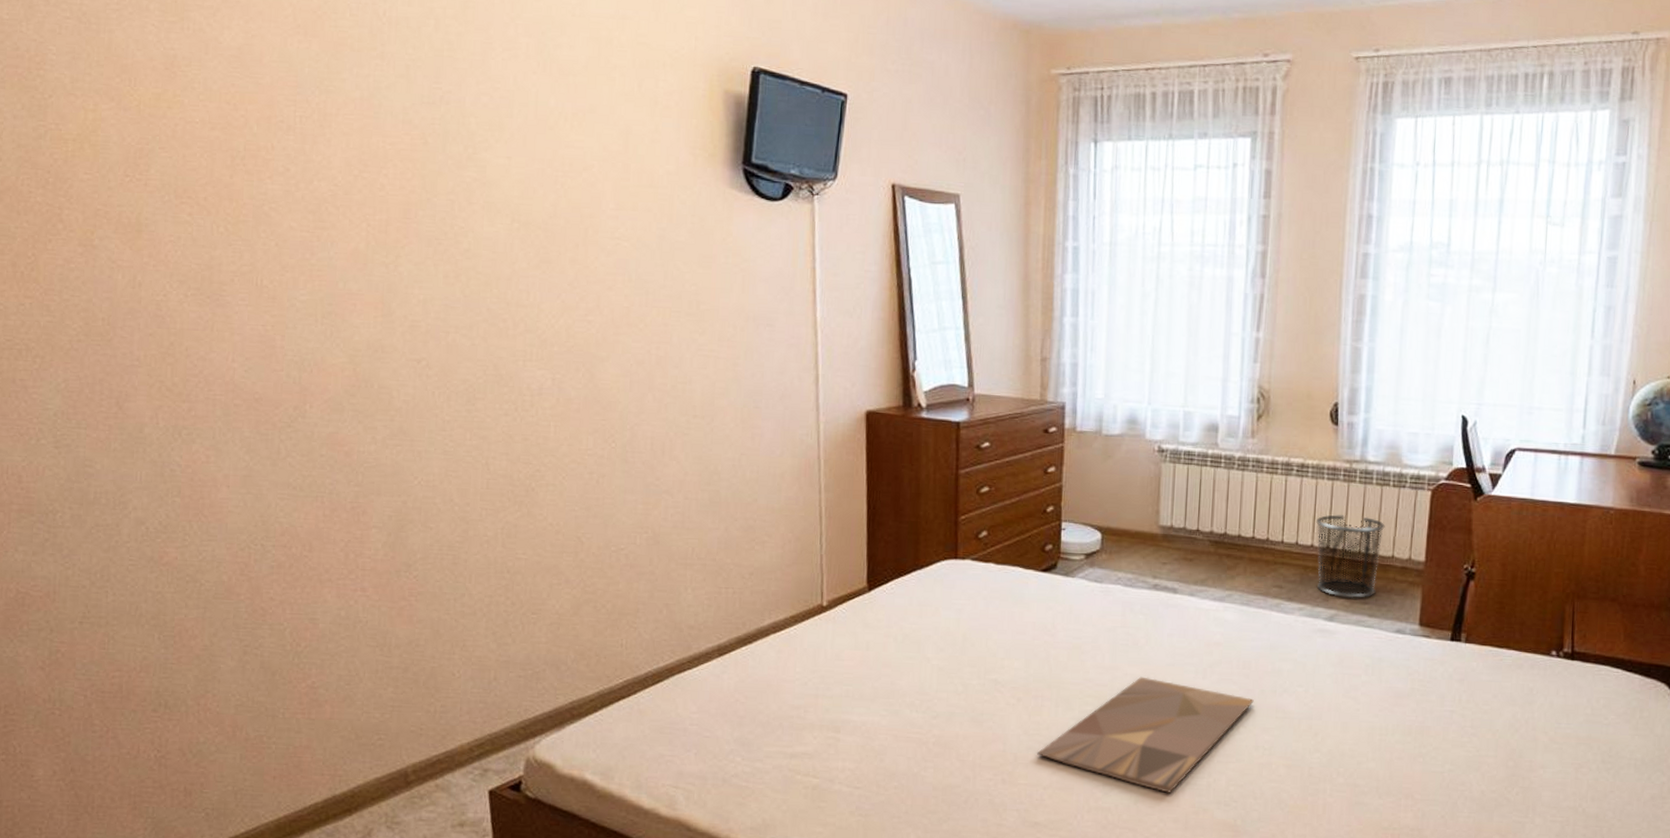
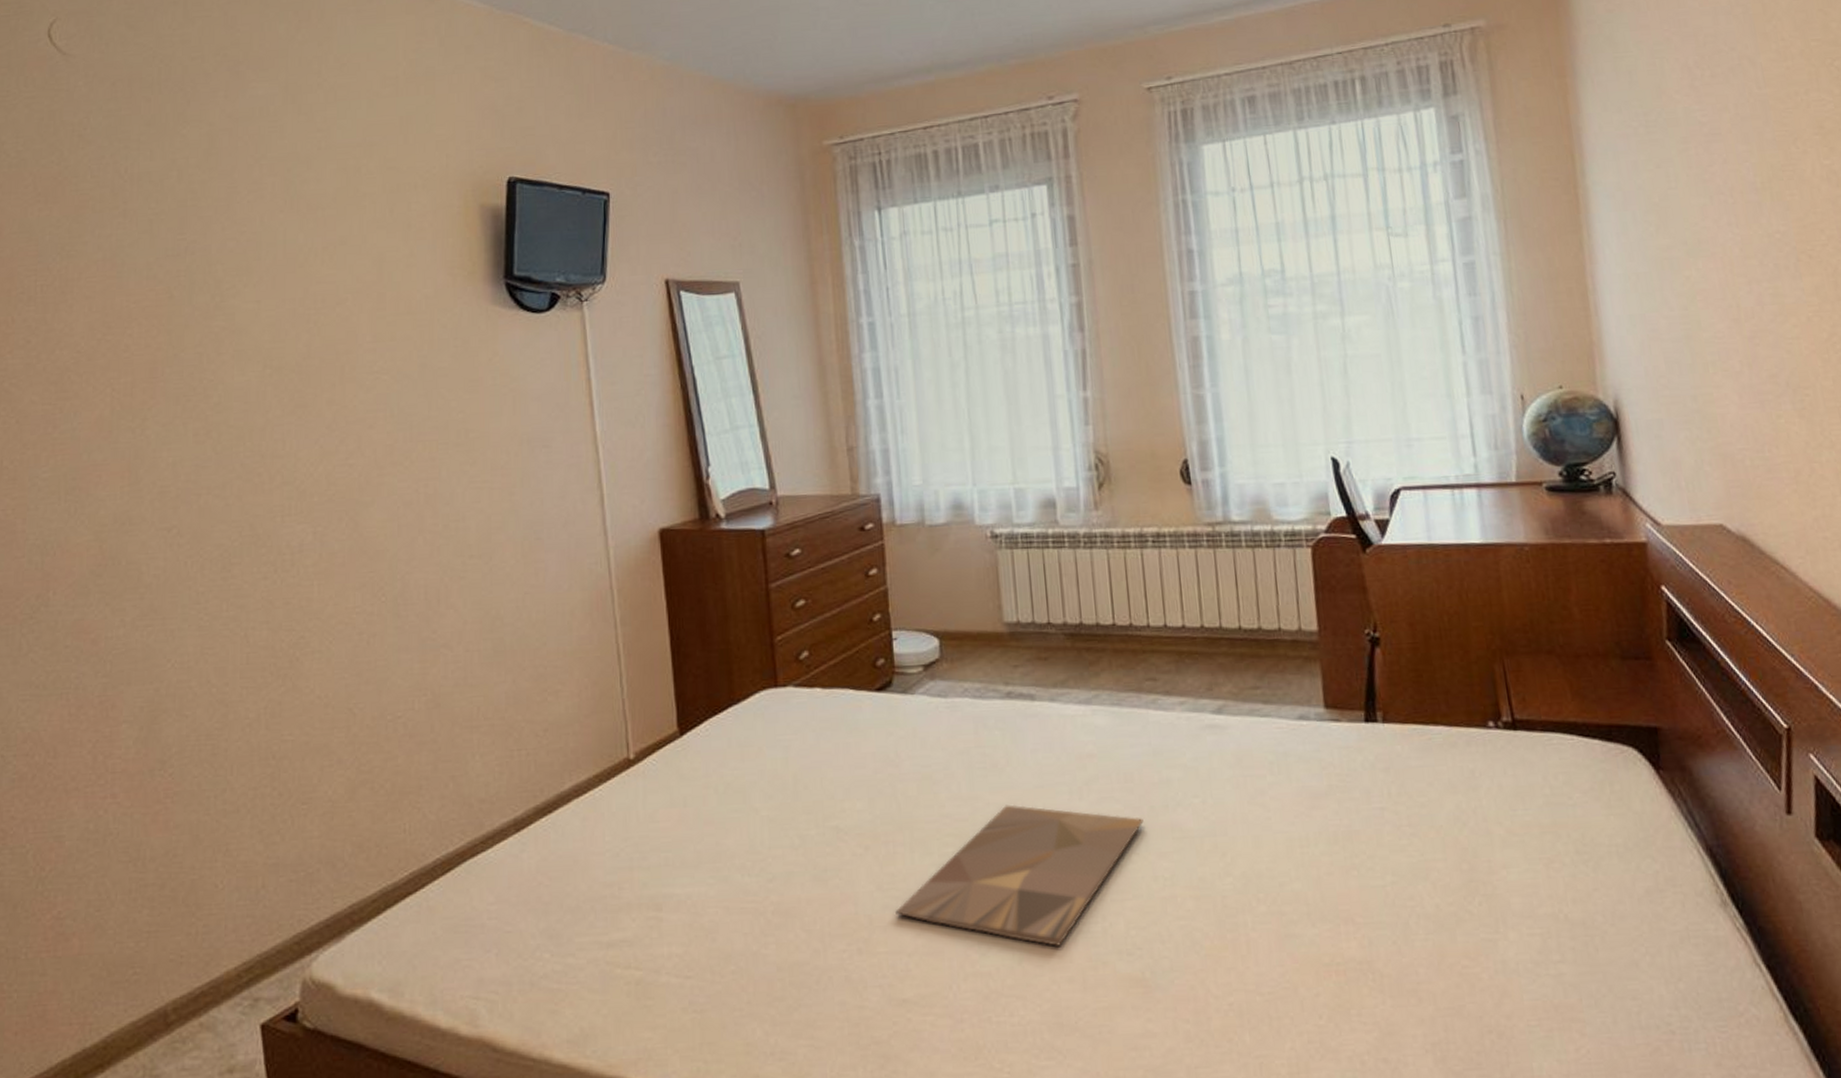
waste bin: present [1316,514,1385,599] -> none [1184,586,1267,685]

